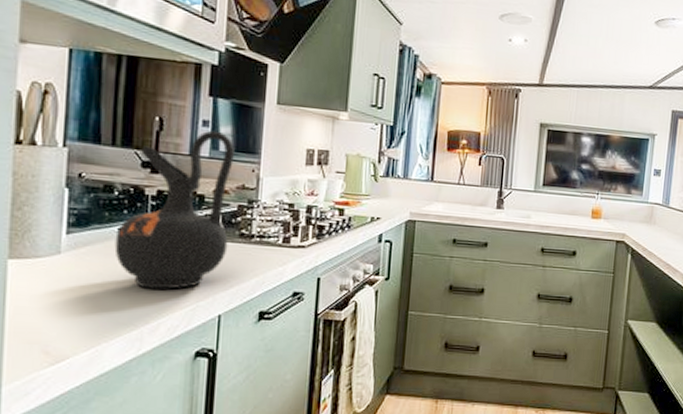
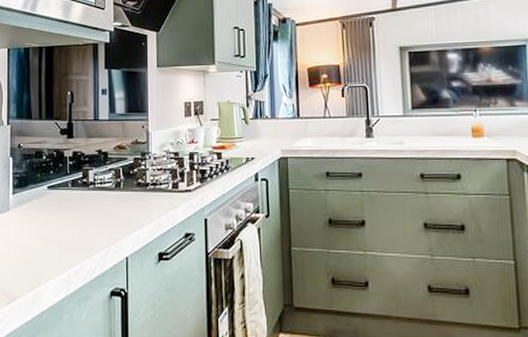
ceramic jug: present [114,130,235,289] -> none [46,96,129,236]

